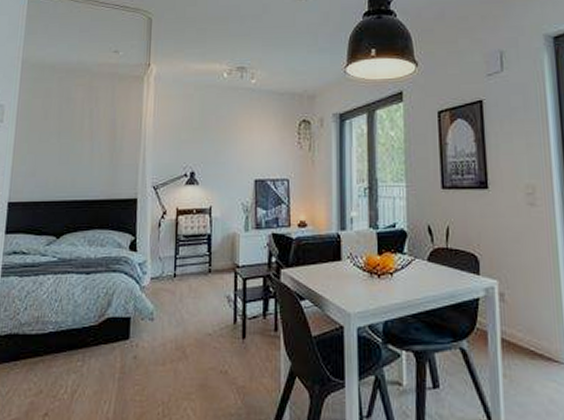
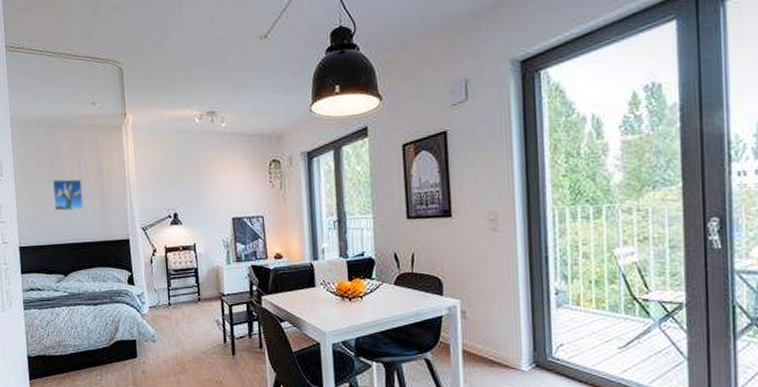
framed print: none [56,129,92,164] -> present [52,179,84,211]

